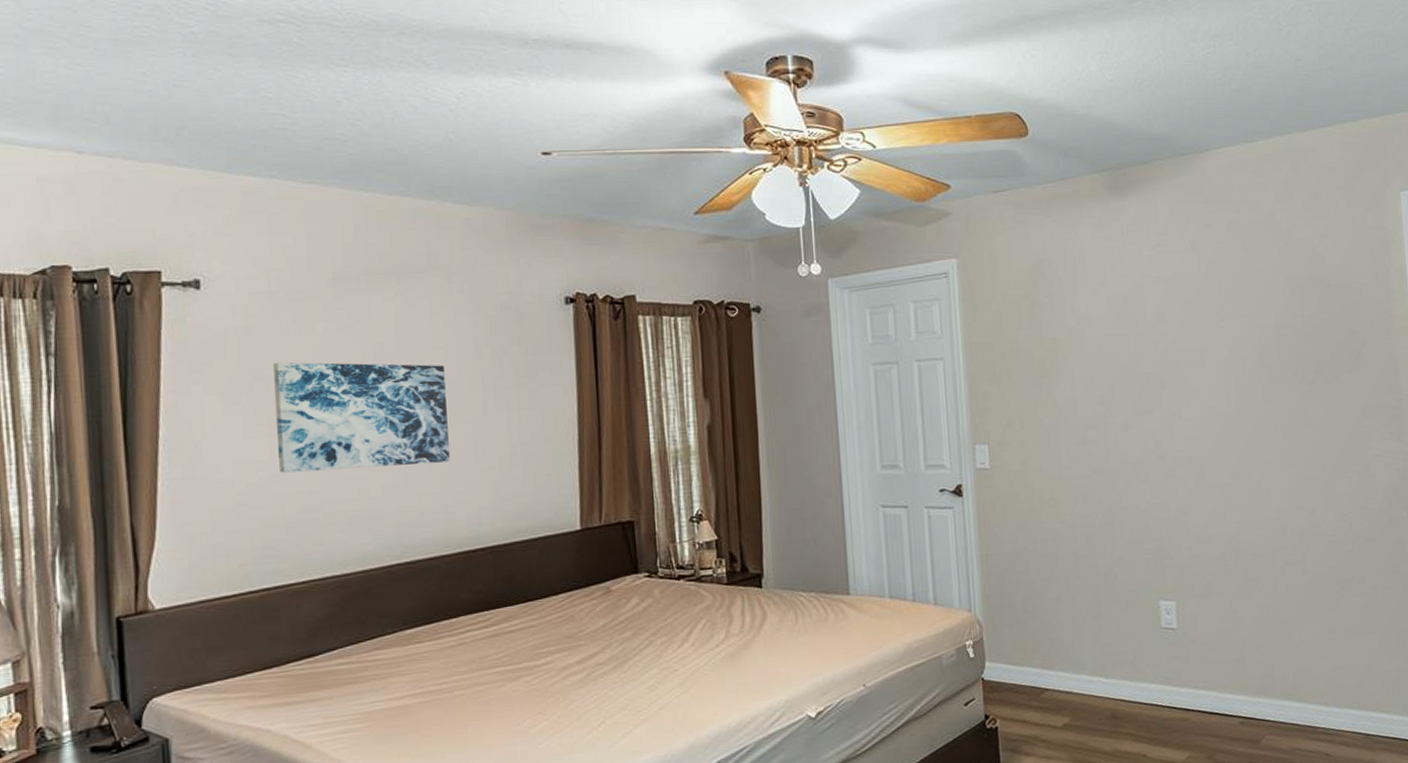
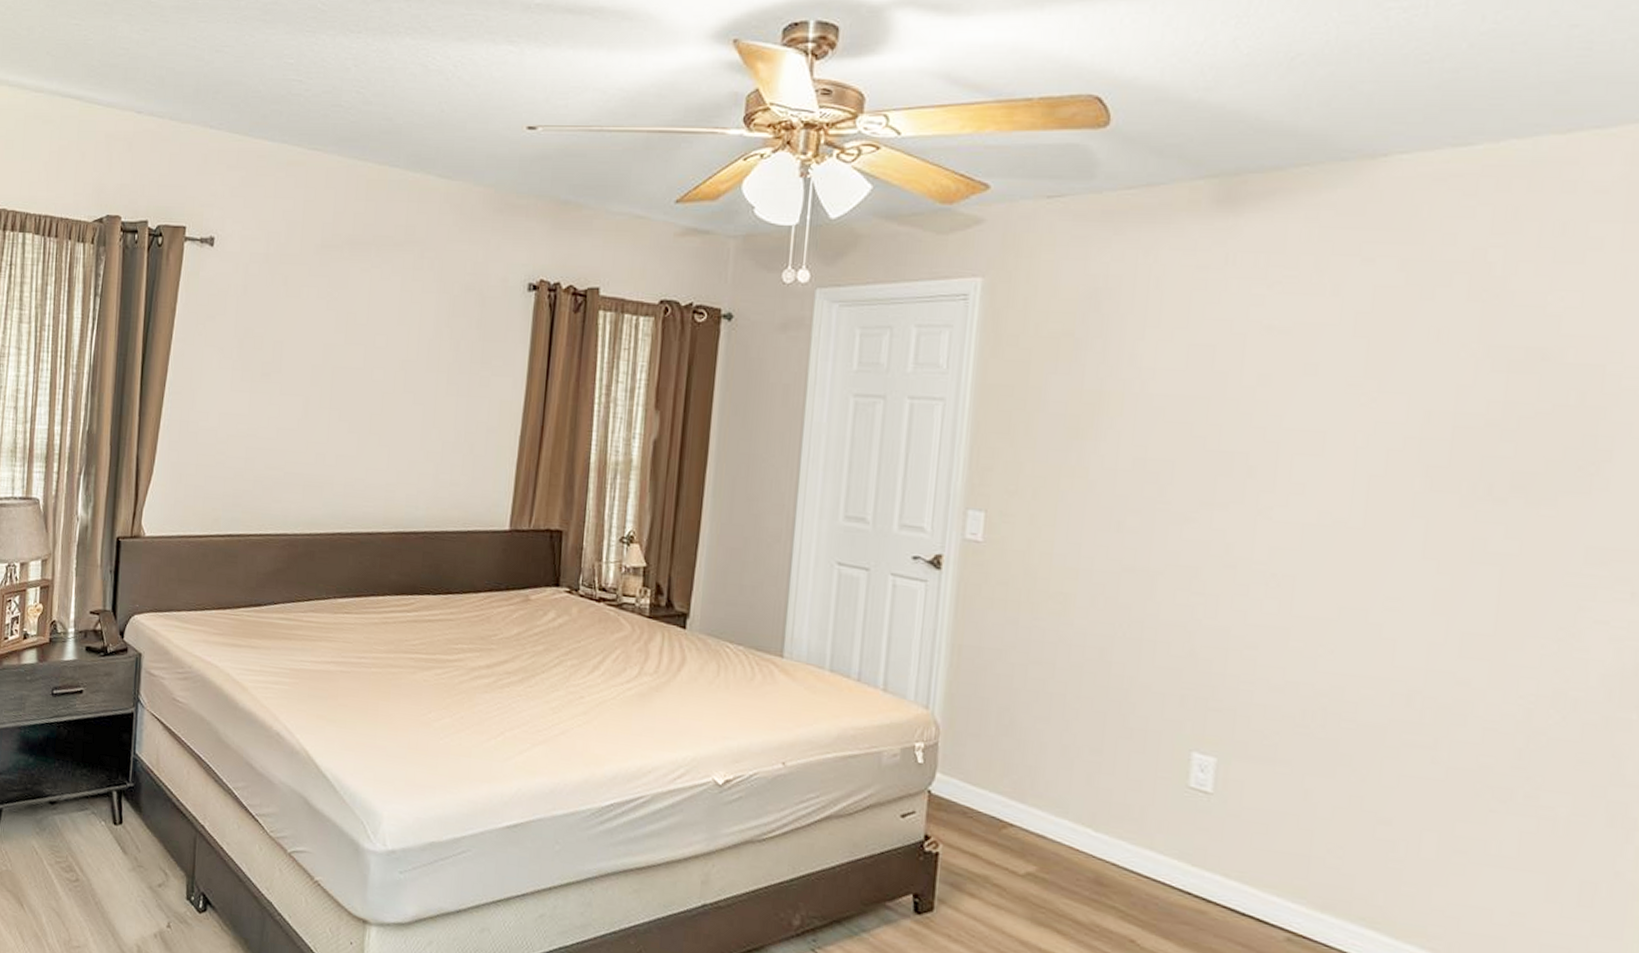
wall art: present [273,362,450,473] -> none [255,322,406,440]

